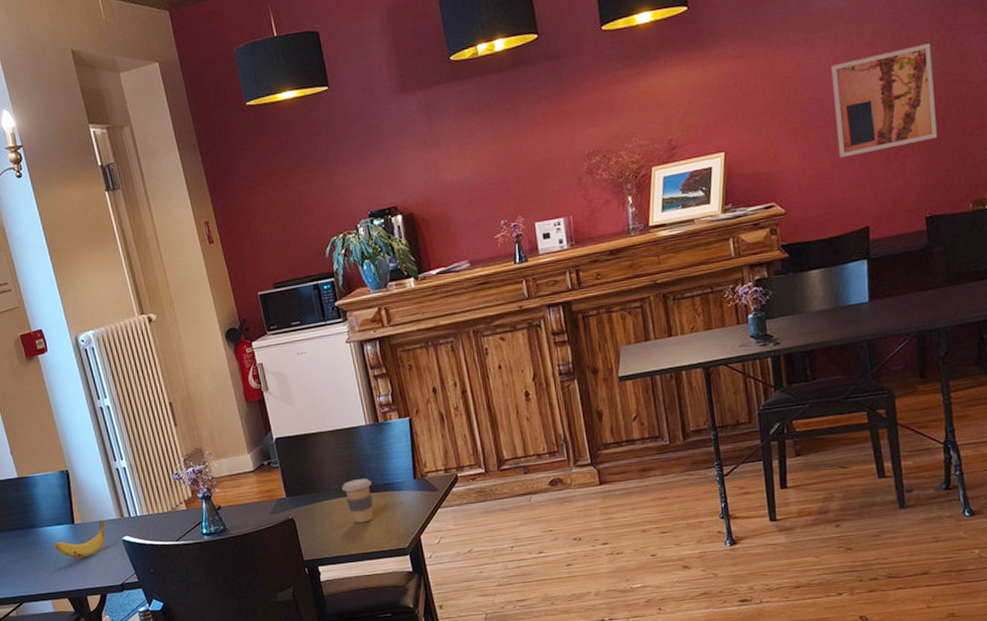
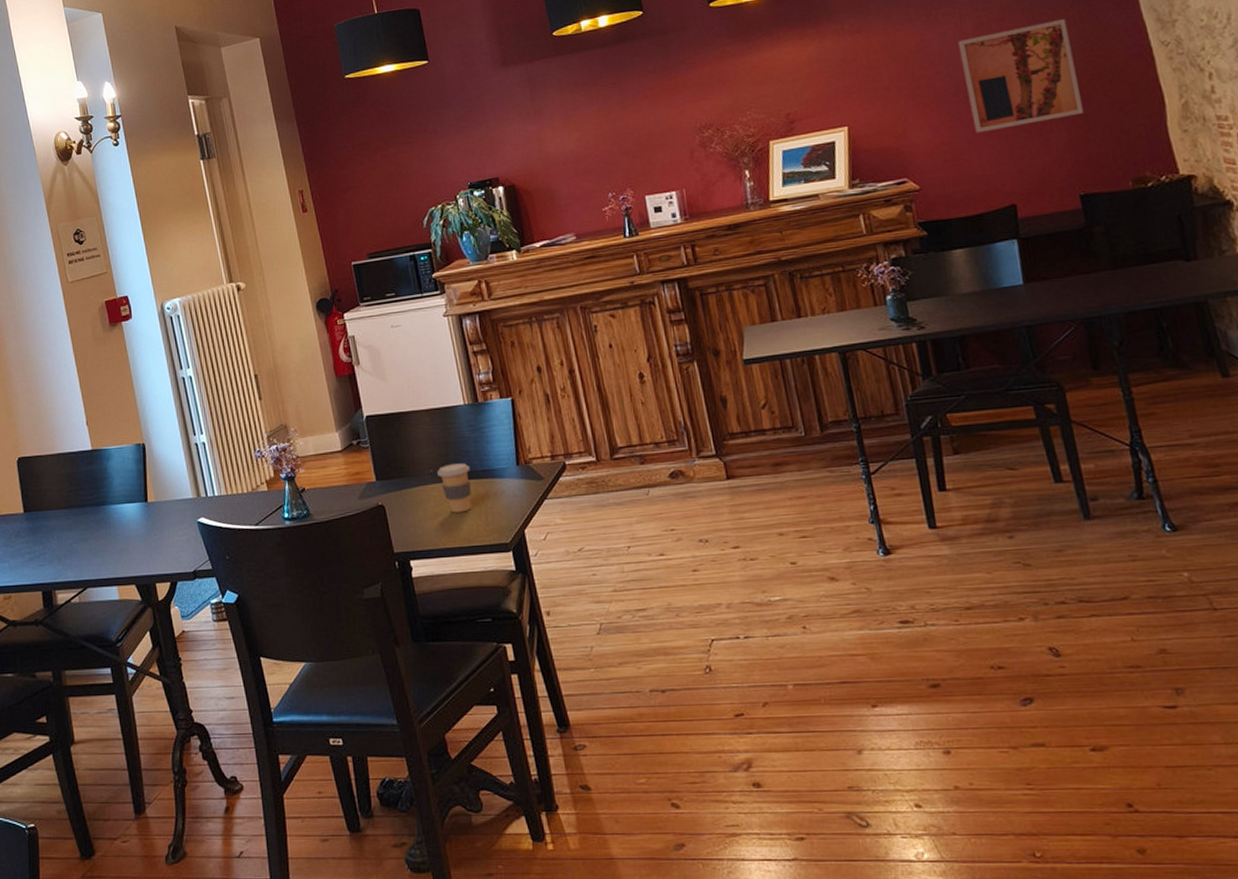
banana: present [53,520,105,559] -> none [123,499,180,541]

